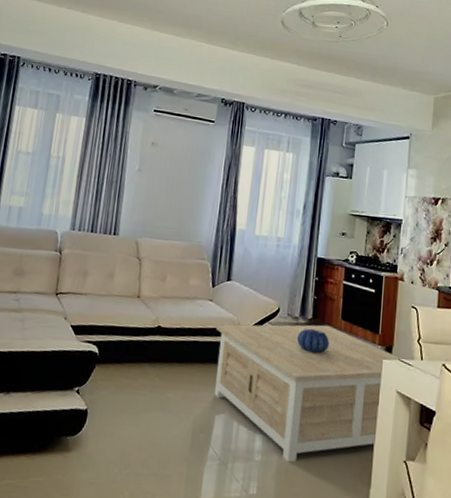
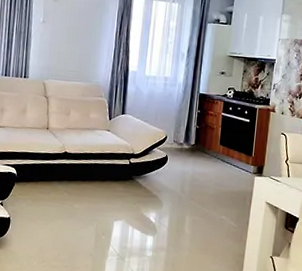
coffee table: present [214,324,402,463] -> none [112,149,272,258]
decorative bowl: present [297,328,329,354] -> none [182,152,209,173]

